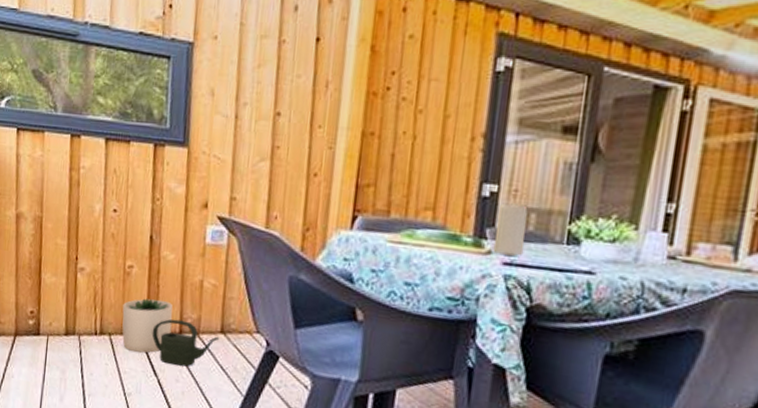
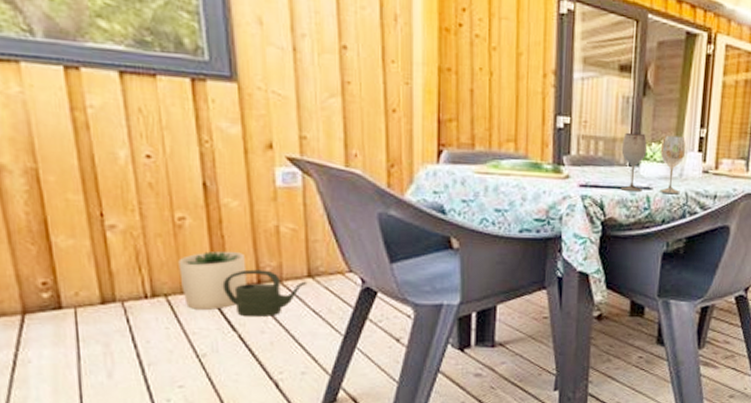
candle: present [493,203,528,257] -> none [570,133,596,179]
wineglass: none [553,204,646,283] -> present [620,132,686,194]

